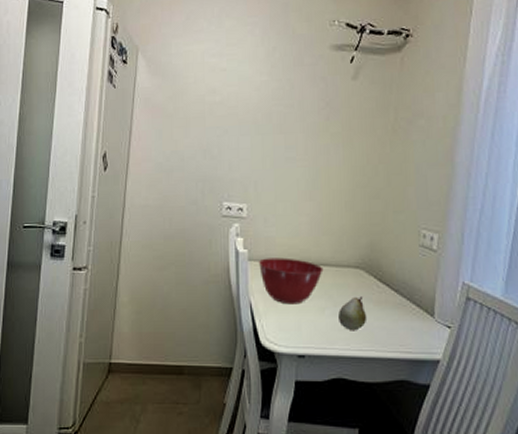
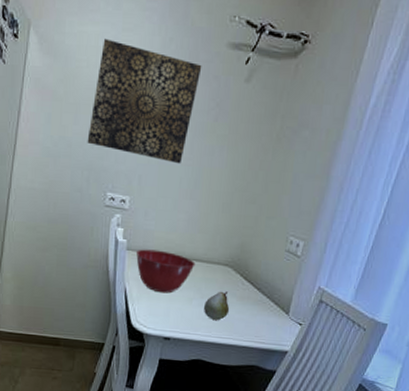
wall art: none [199,54,308,166] -> present [87,38,202,164]

